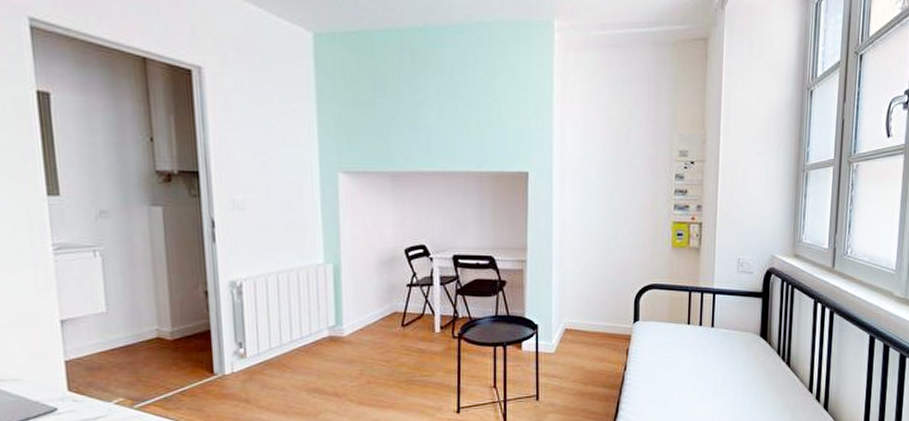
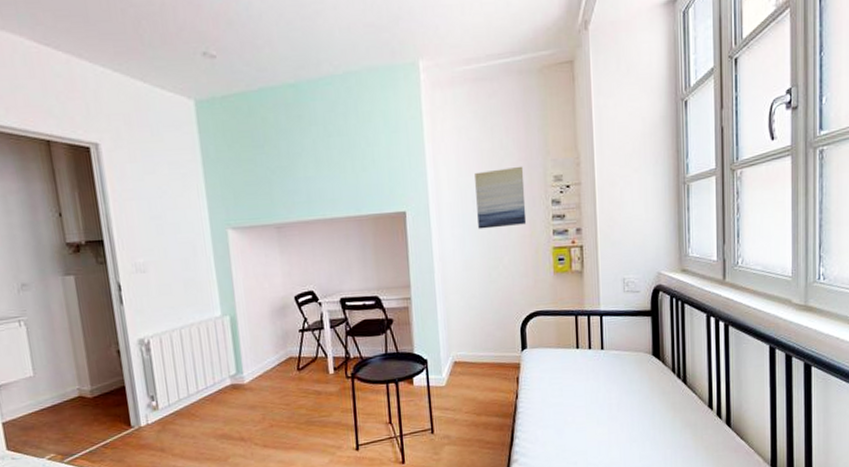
wall art: none [601,137,650,198] -> present [475,166,527,229]

